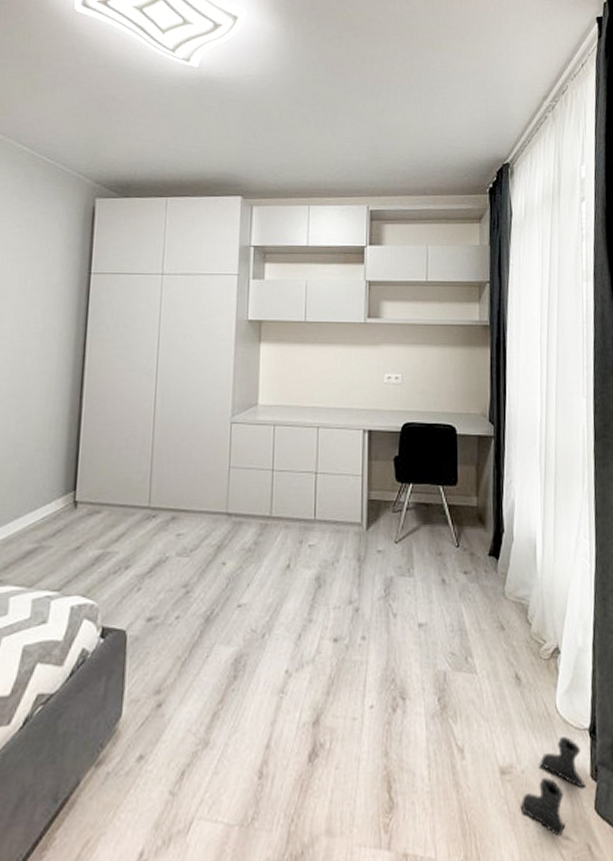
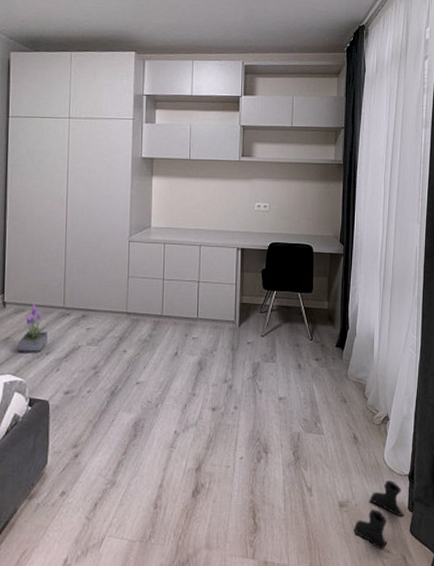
potted plant: none [89,503,128,567] -> present [17,304,48,353]

